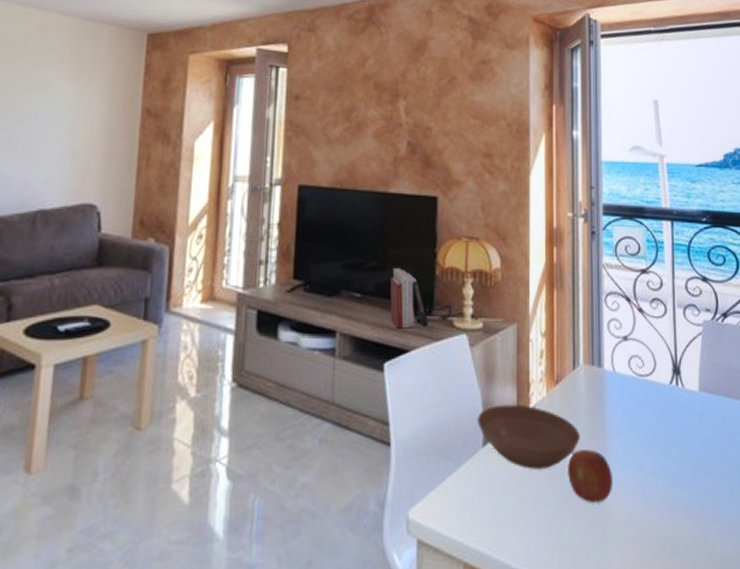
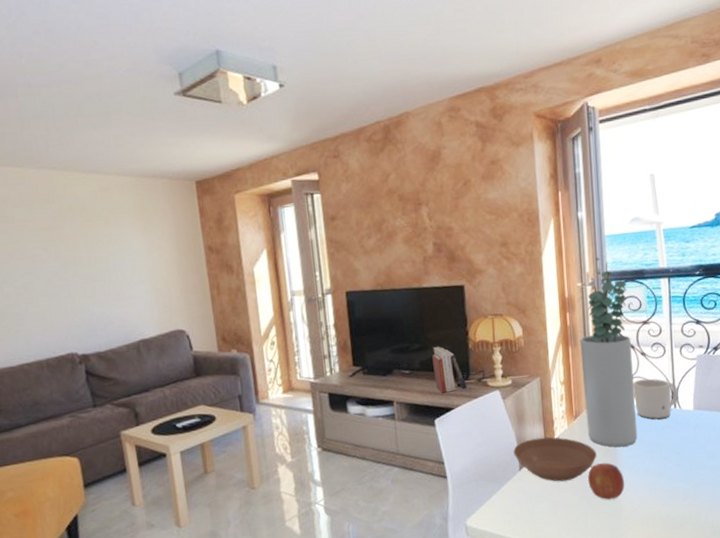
vase: none [567,192,631,430] -> present [580,262,638,448]
mug: none [628,343,681,398] -> present [633,378,678,419]

